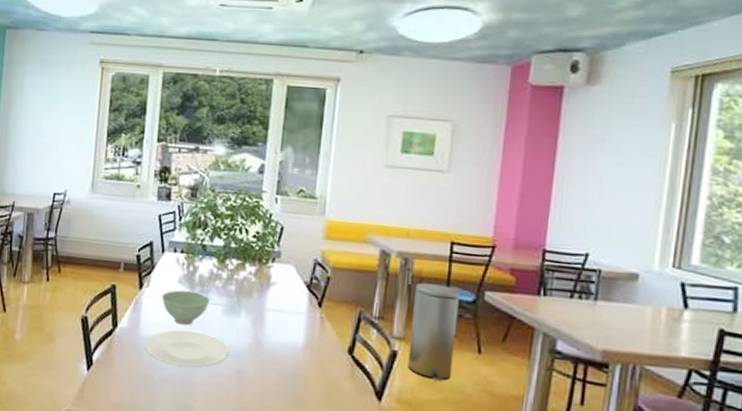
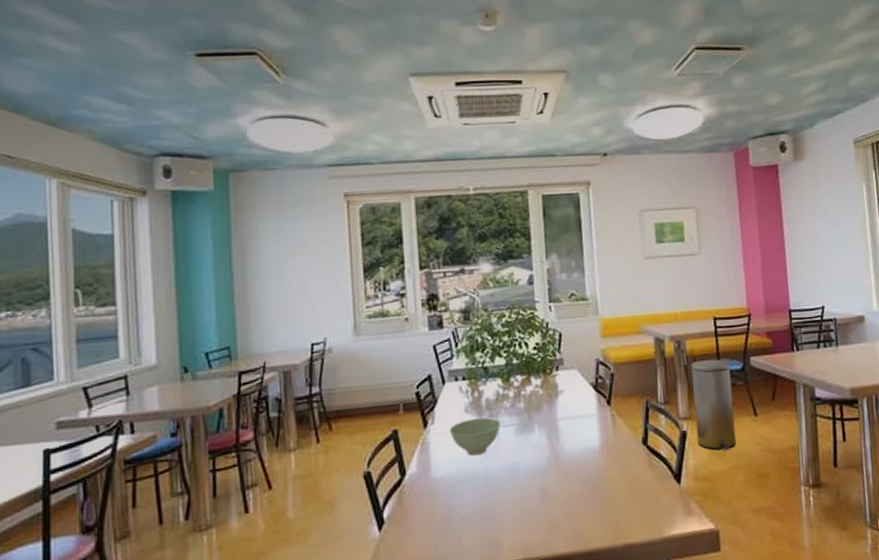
plate: present [145,330,229,368] -> none [439,459,529,501]

